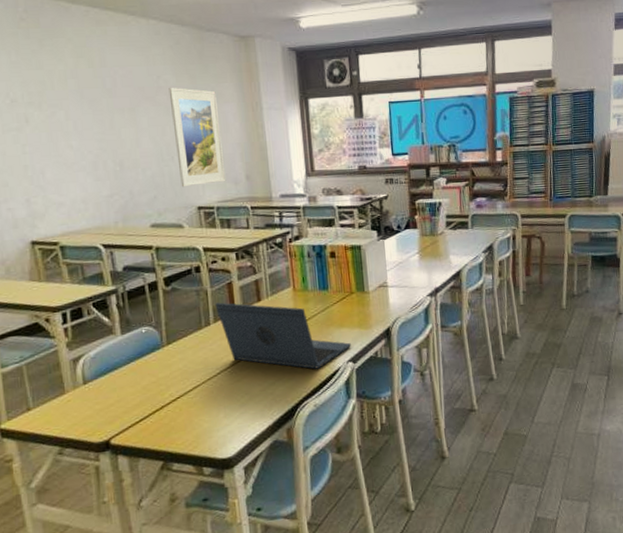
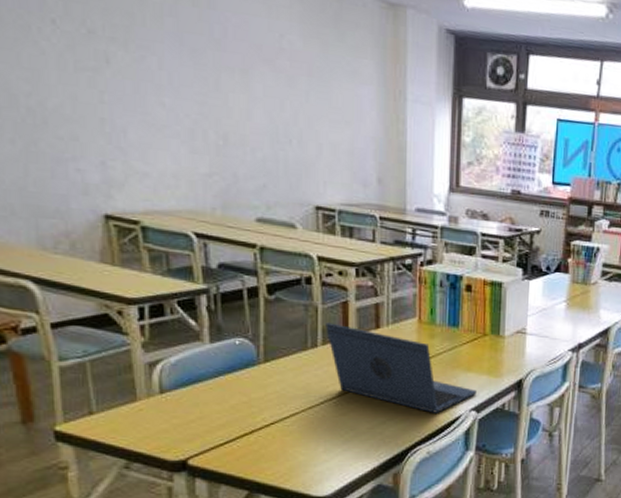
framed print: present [168,87,226,187] -> none [293,51,354,182]

